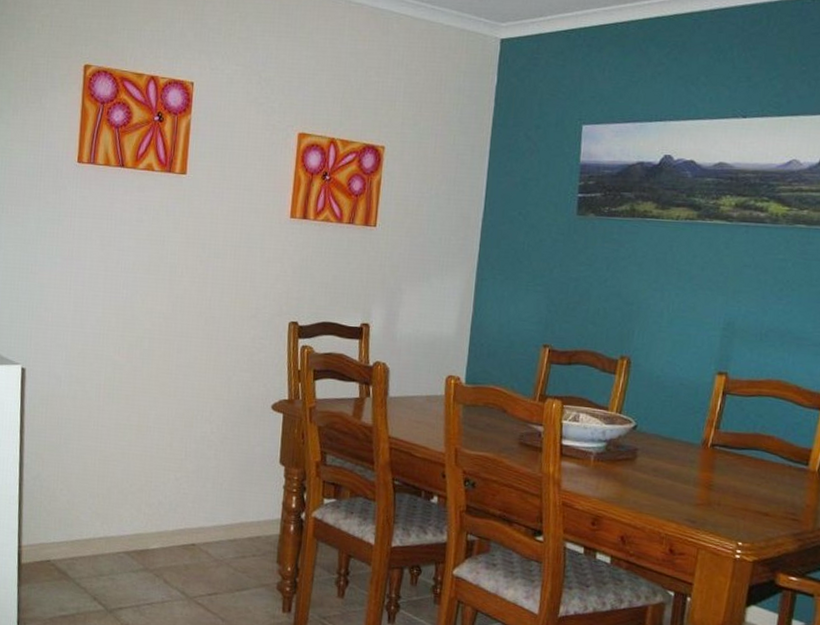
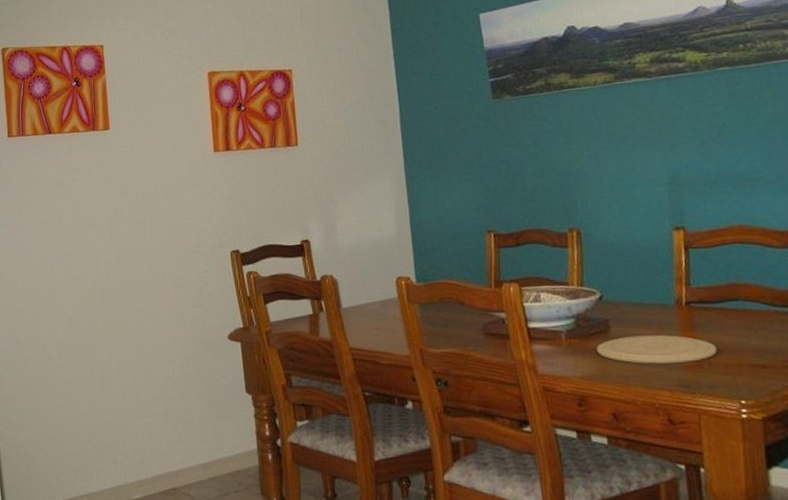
plate: none [619,467,729,500] -> present [596,334,717,364]

